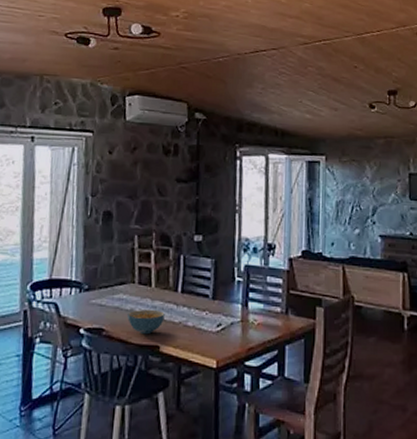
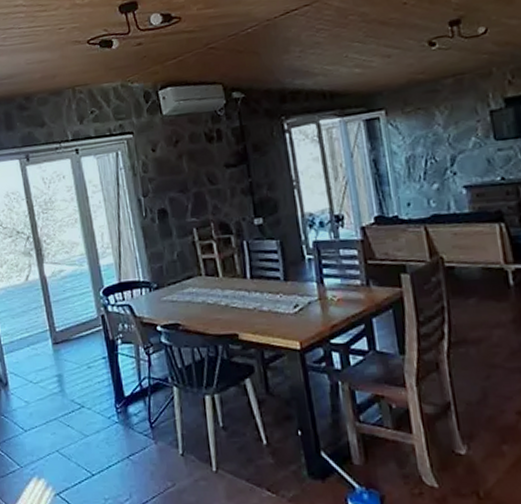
cereal bowl: present [127,309,165,335] -> none [200,299,238,325]

